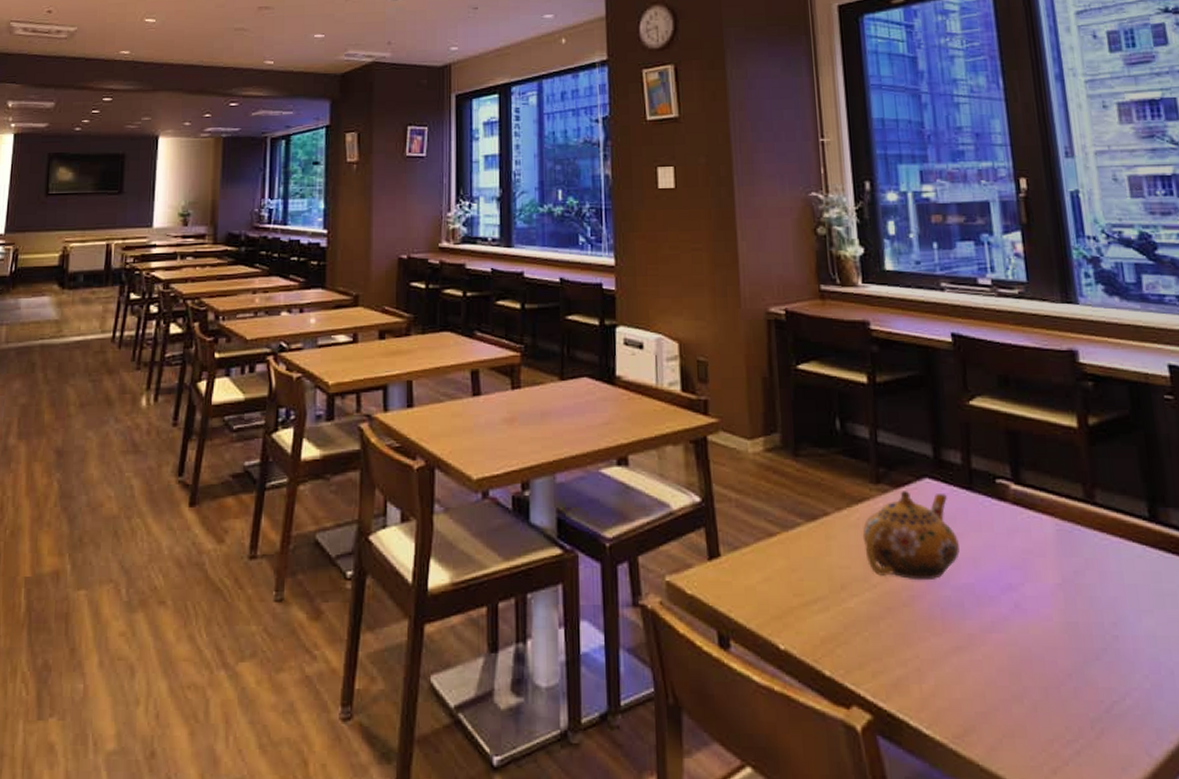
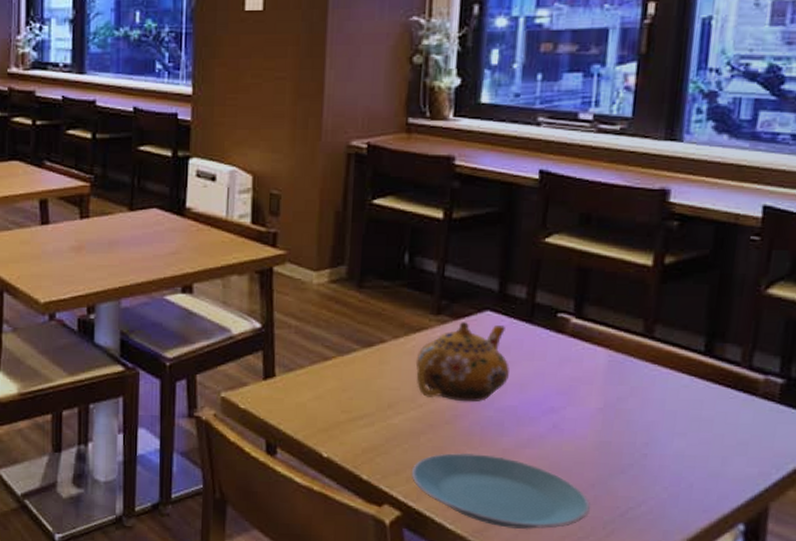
plate: none [876,639,1073,733] -> present [412,452,590,530]

